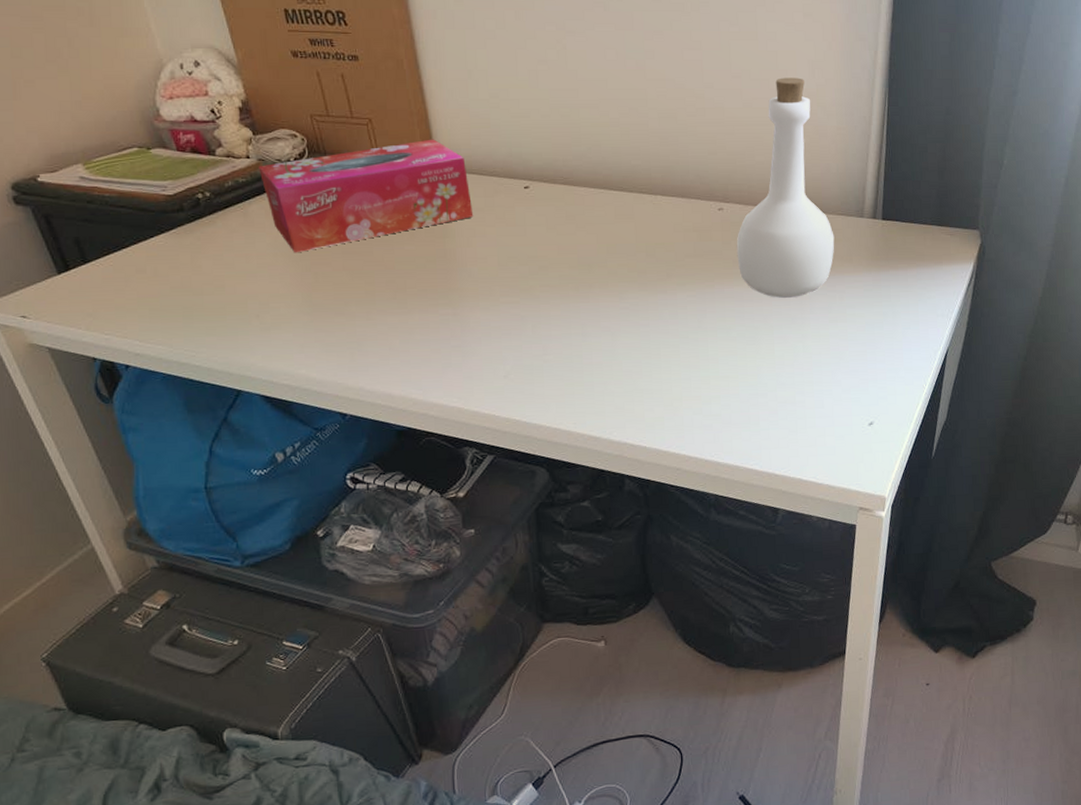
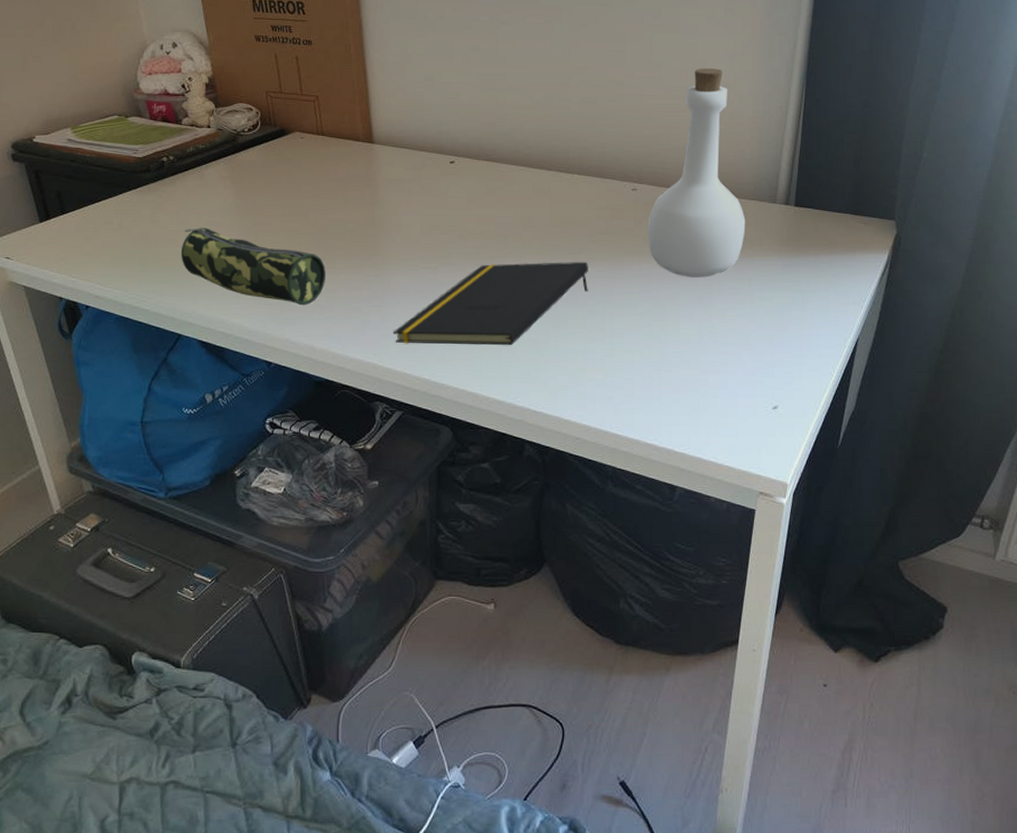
pencil case: none [230,271,398,351] -> present [180,227,326,306]
tissue box: present [258,139,474,253] -> none [217,115,402,213]
notepad: none [477,287,679,385] -> present [393,261,588,346]

